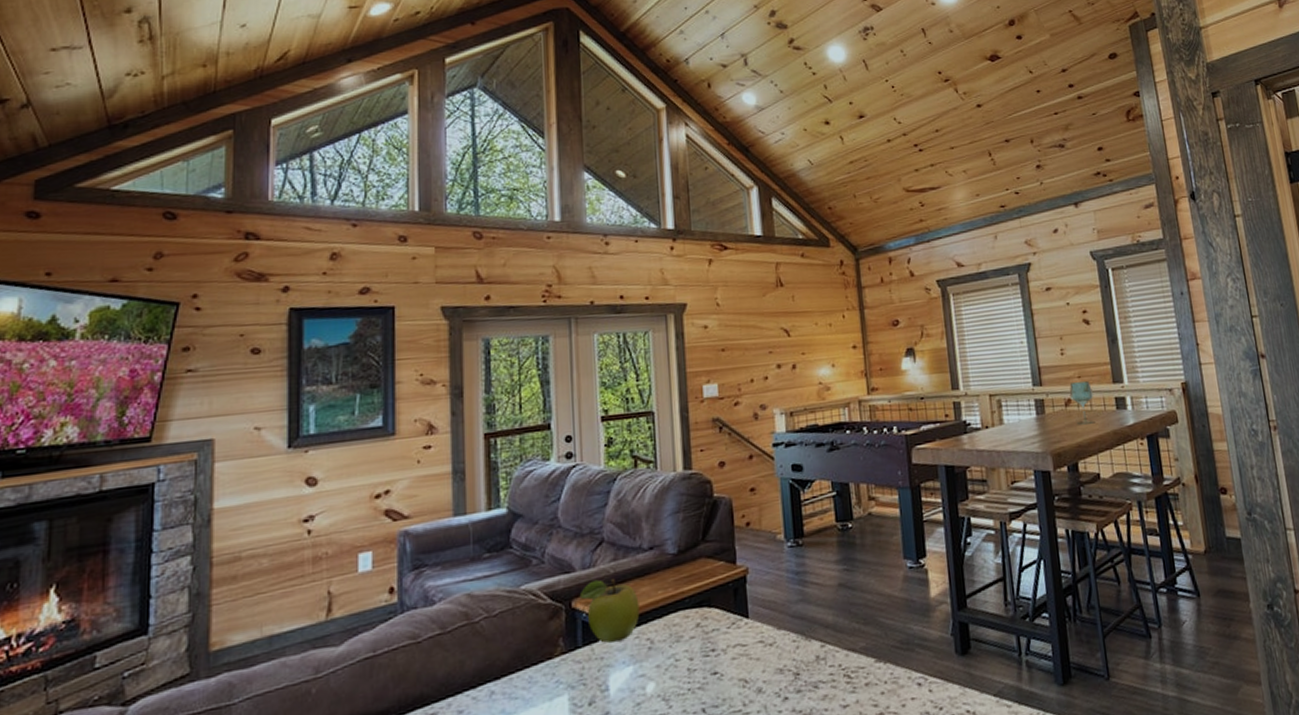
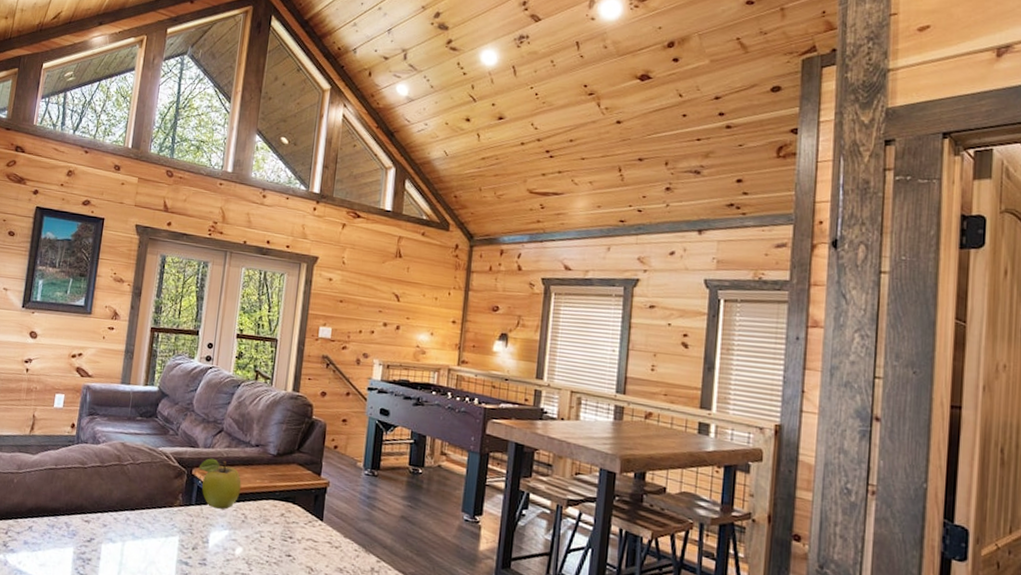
wine glass: present [1069,381,1095,425] -> none [651,399,677,441]

